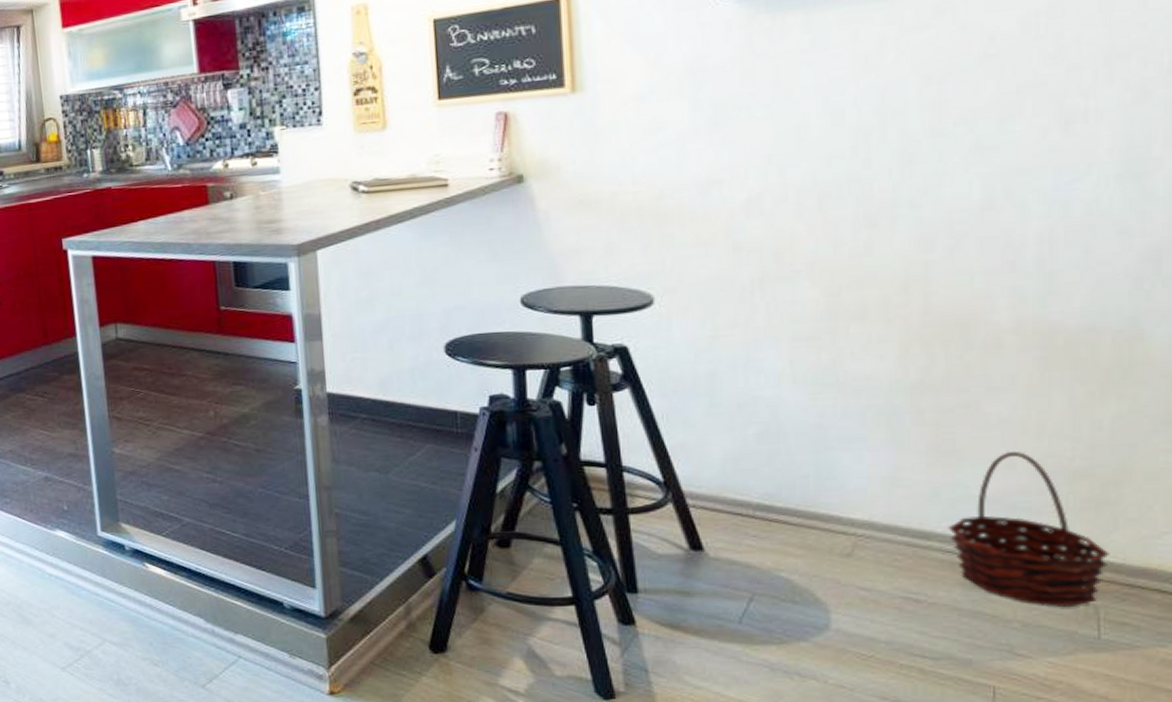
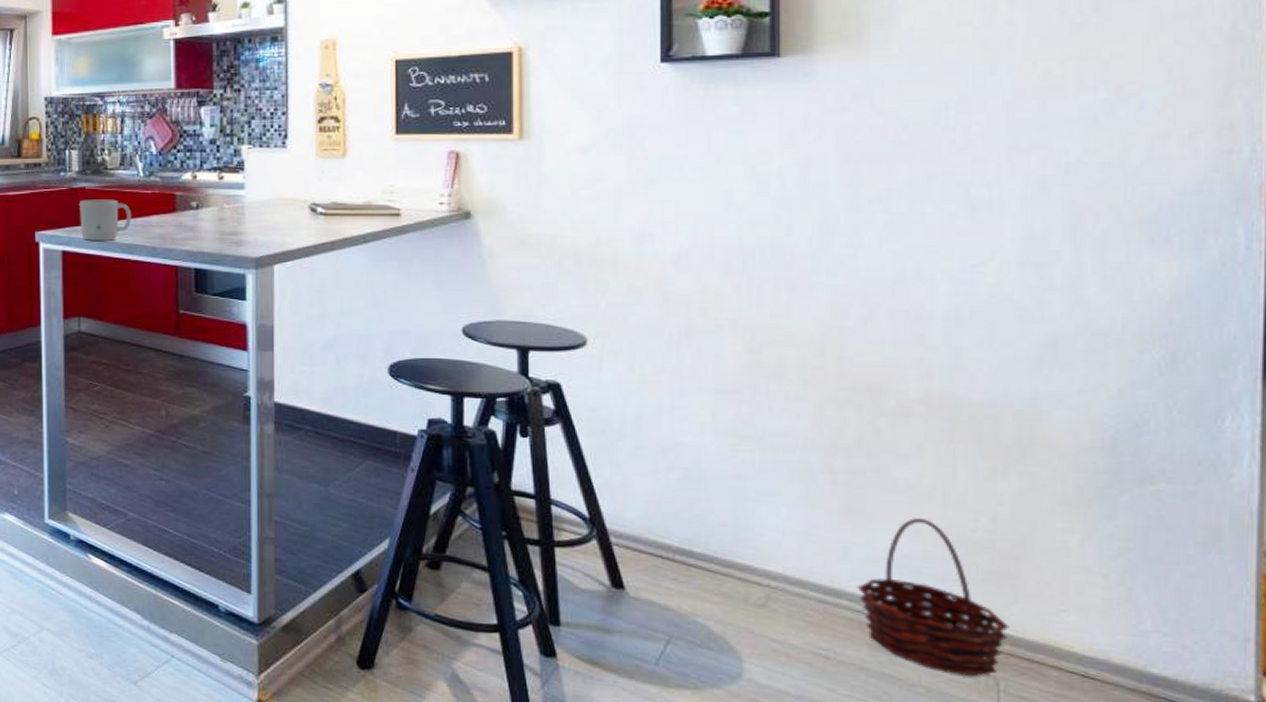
mug: none [105,197,163,243] -> present [78,199,131,241]

